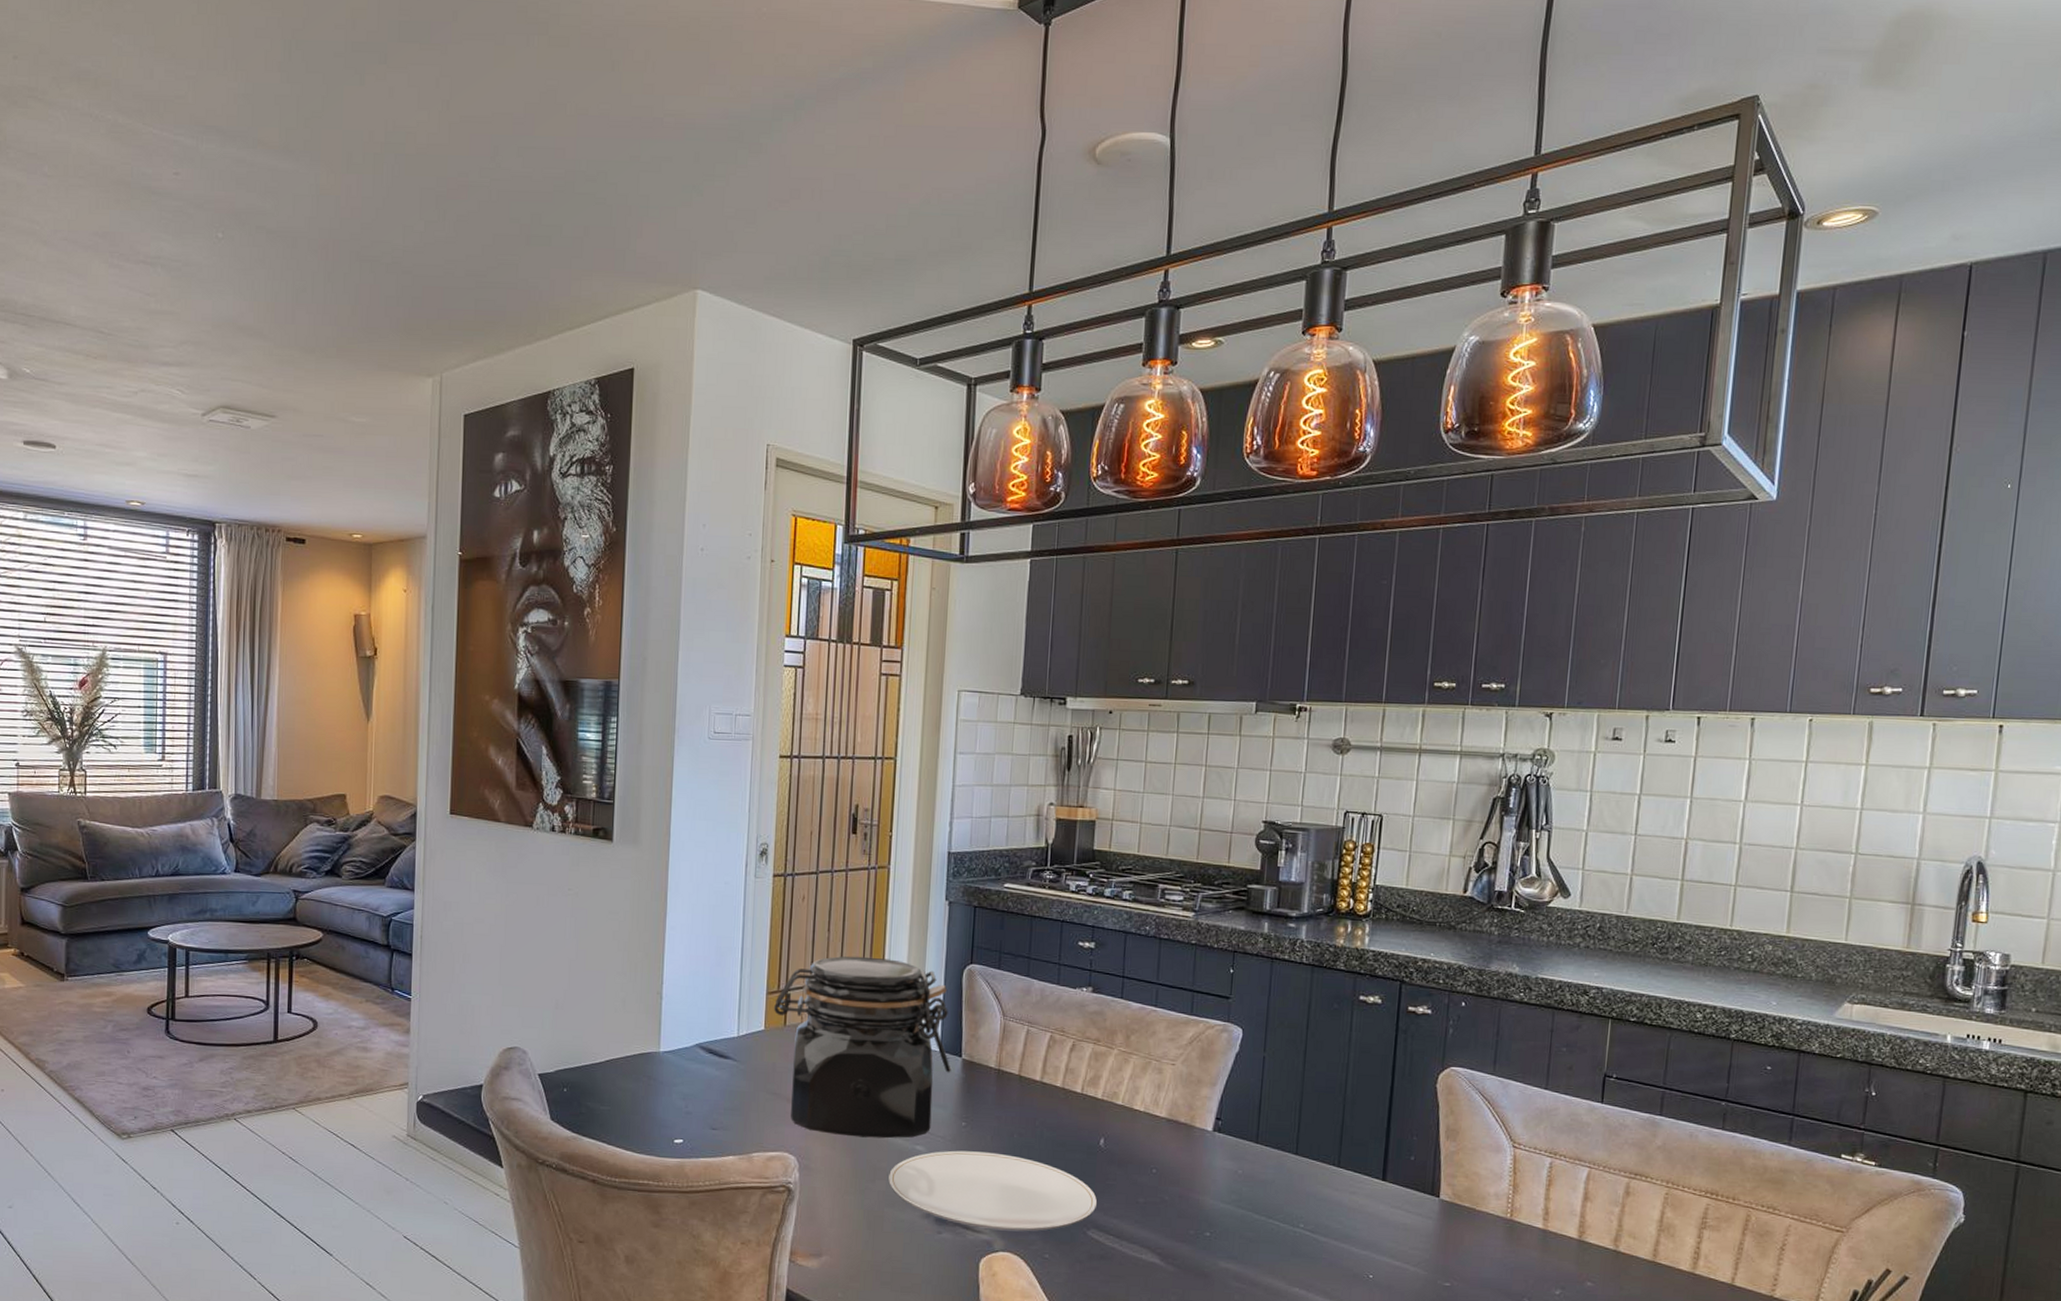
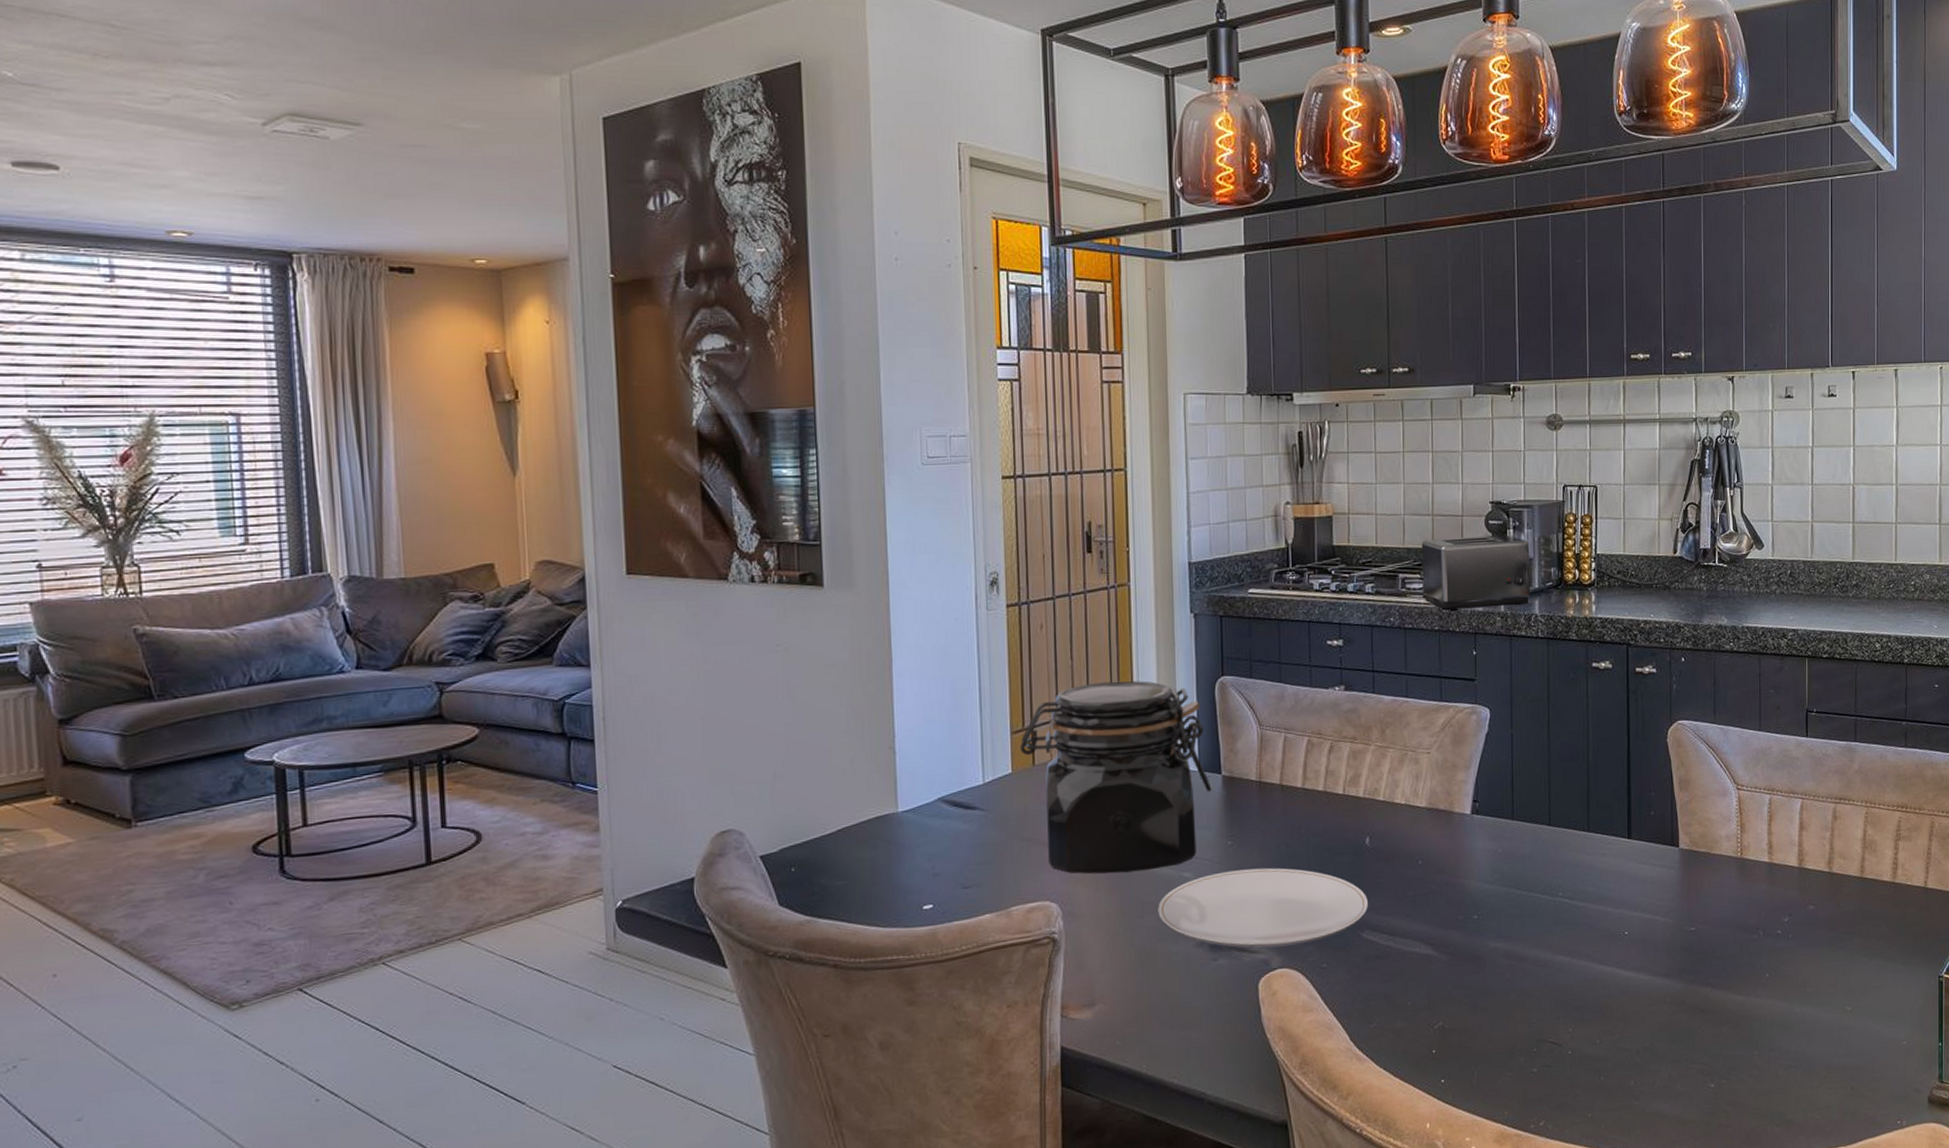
toaster: none [1182,853,1302,928] -> present [1421,535,1530,611]

